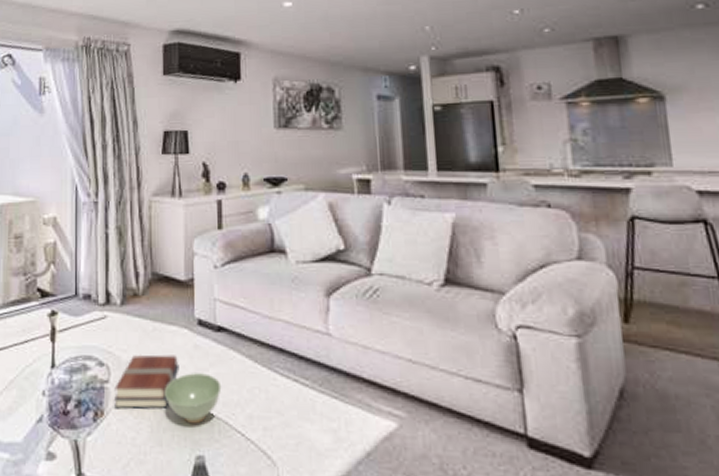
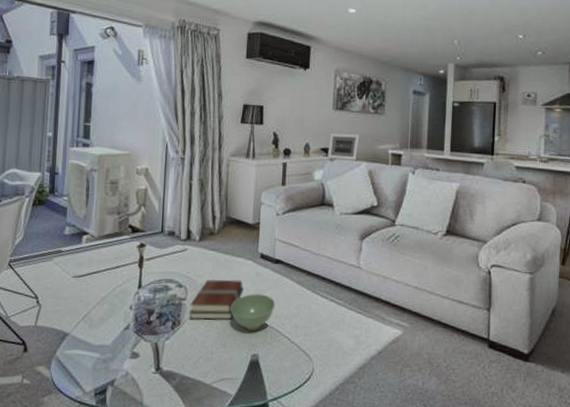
picture frame: none [272,158,313,192] -> present [327,133,360,160]

